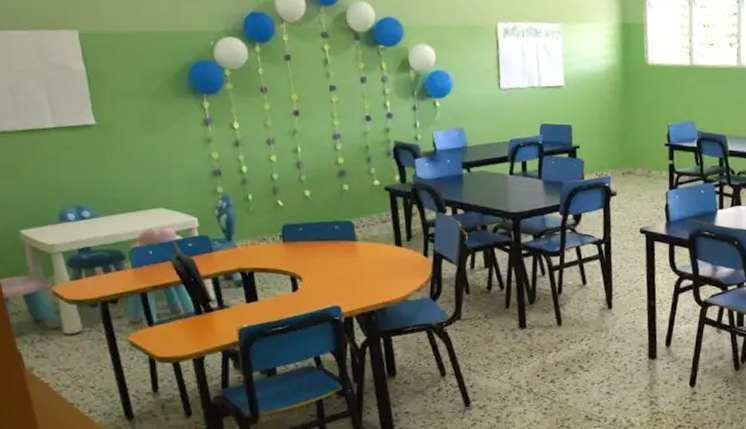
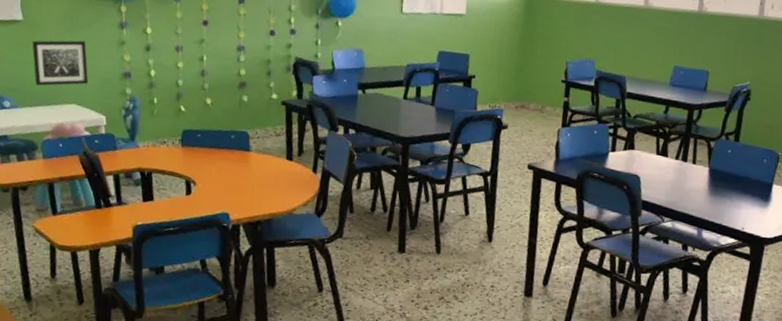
wall art: none [108,141,175,192] -> present [32,40,89,86]

